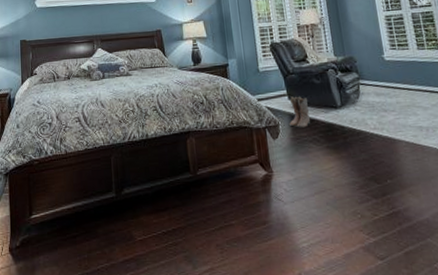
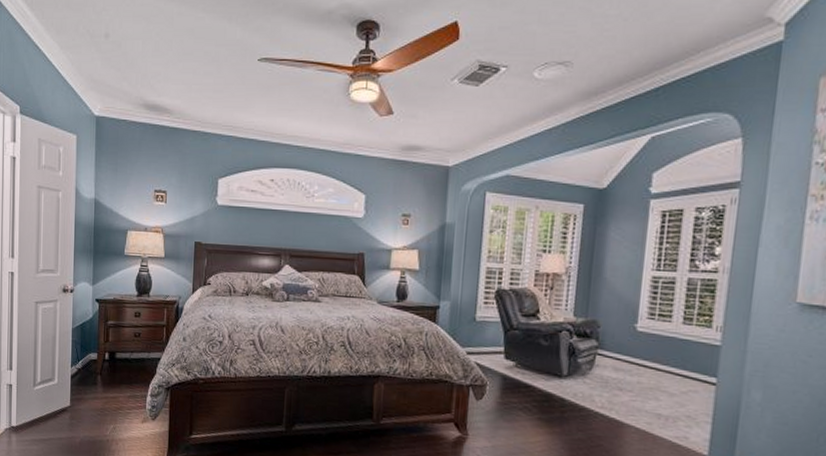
boots: present [288,96,311,128] -> none [498,355,529,393]

